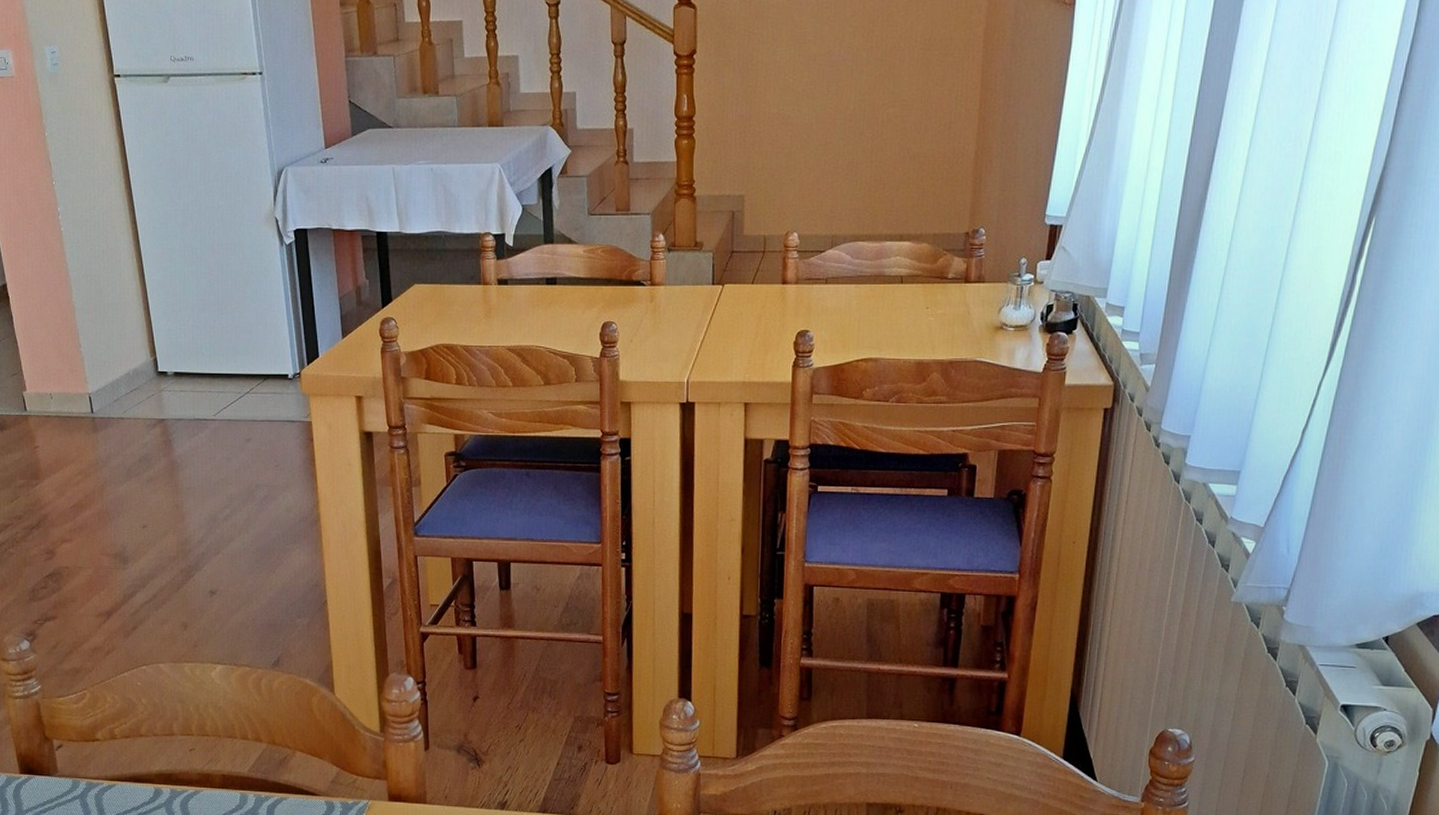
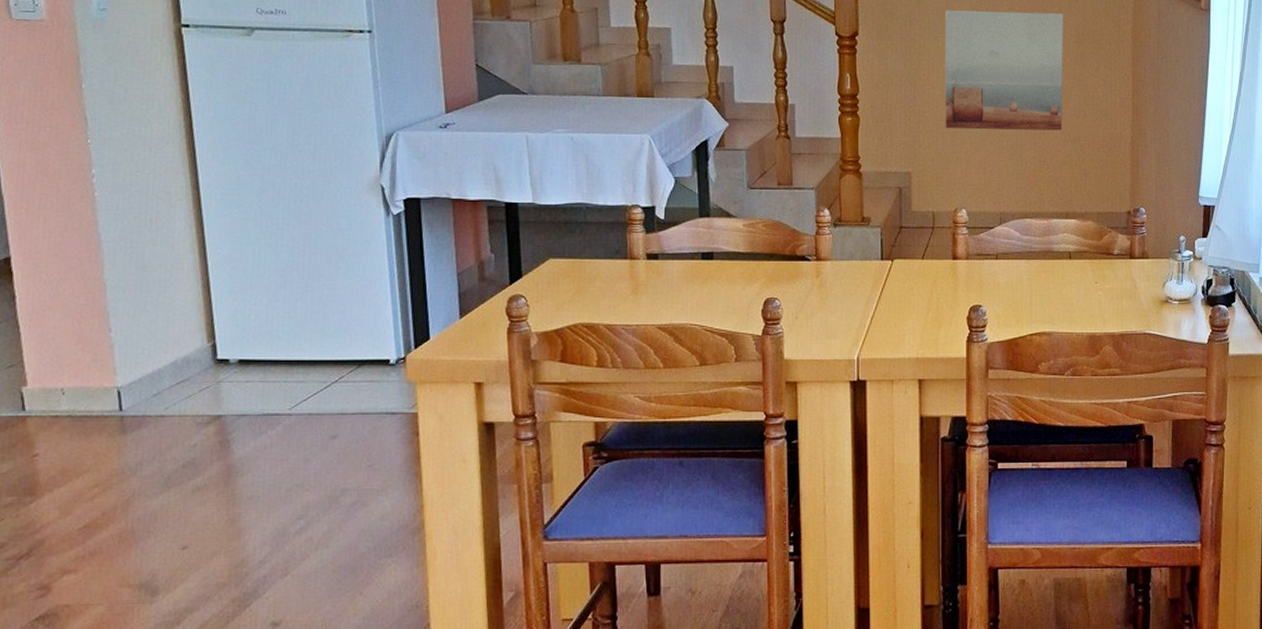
wall art: none [780,18,910,149] -> present [945,10,1064,131]

